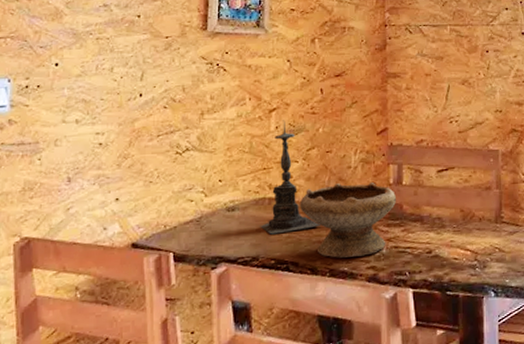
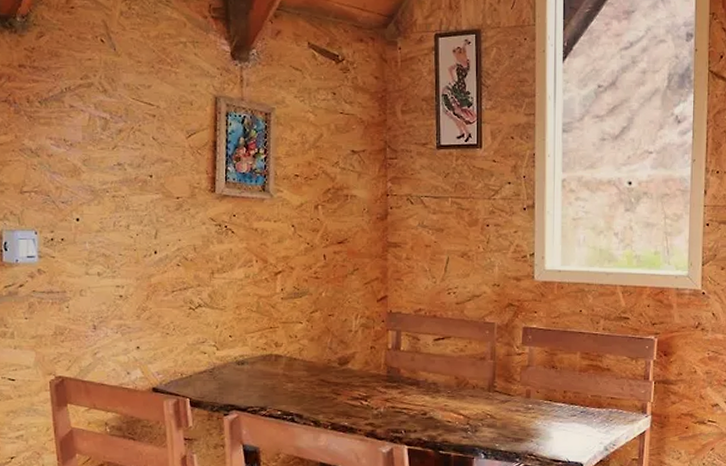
candle holder: present [260,120,320,235] -> none [267,283,323,388]
bowl: present [300,182,397,258] -> none [304,345,395,413]

